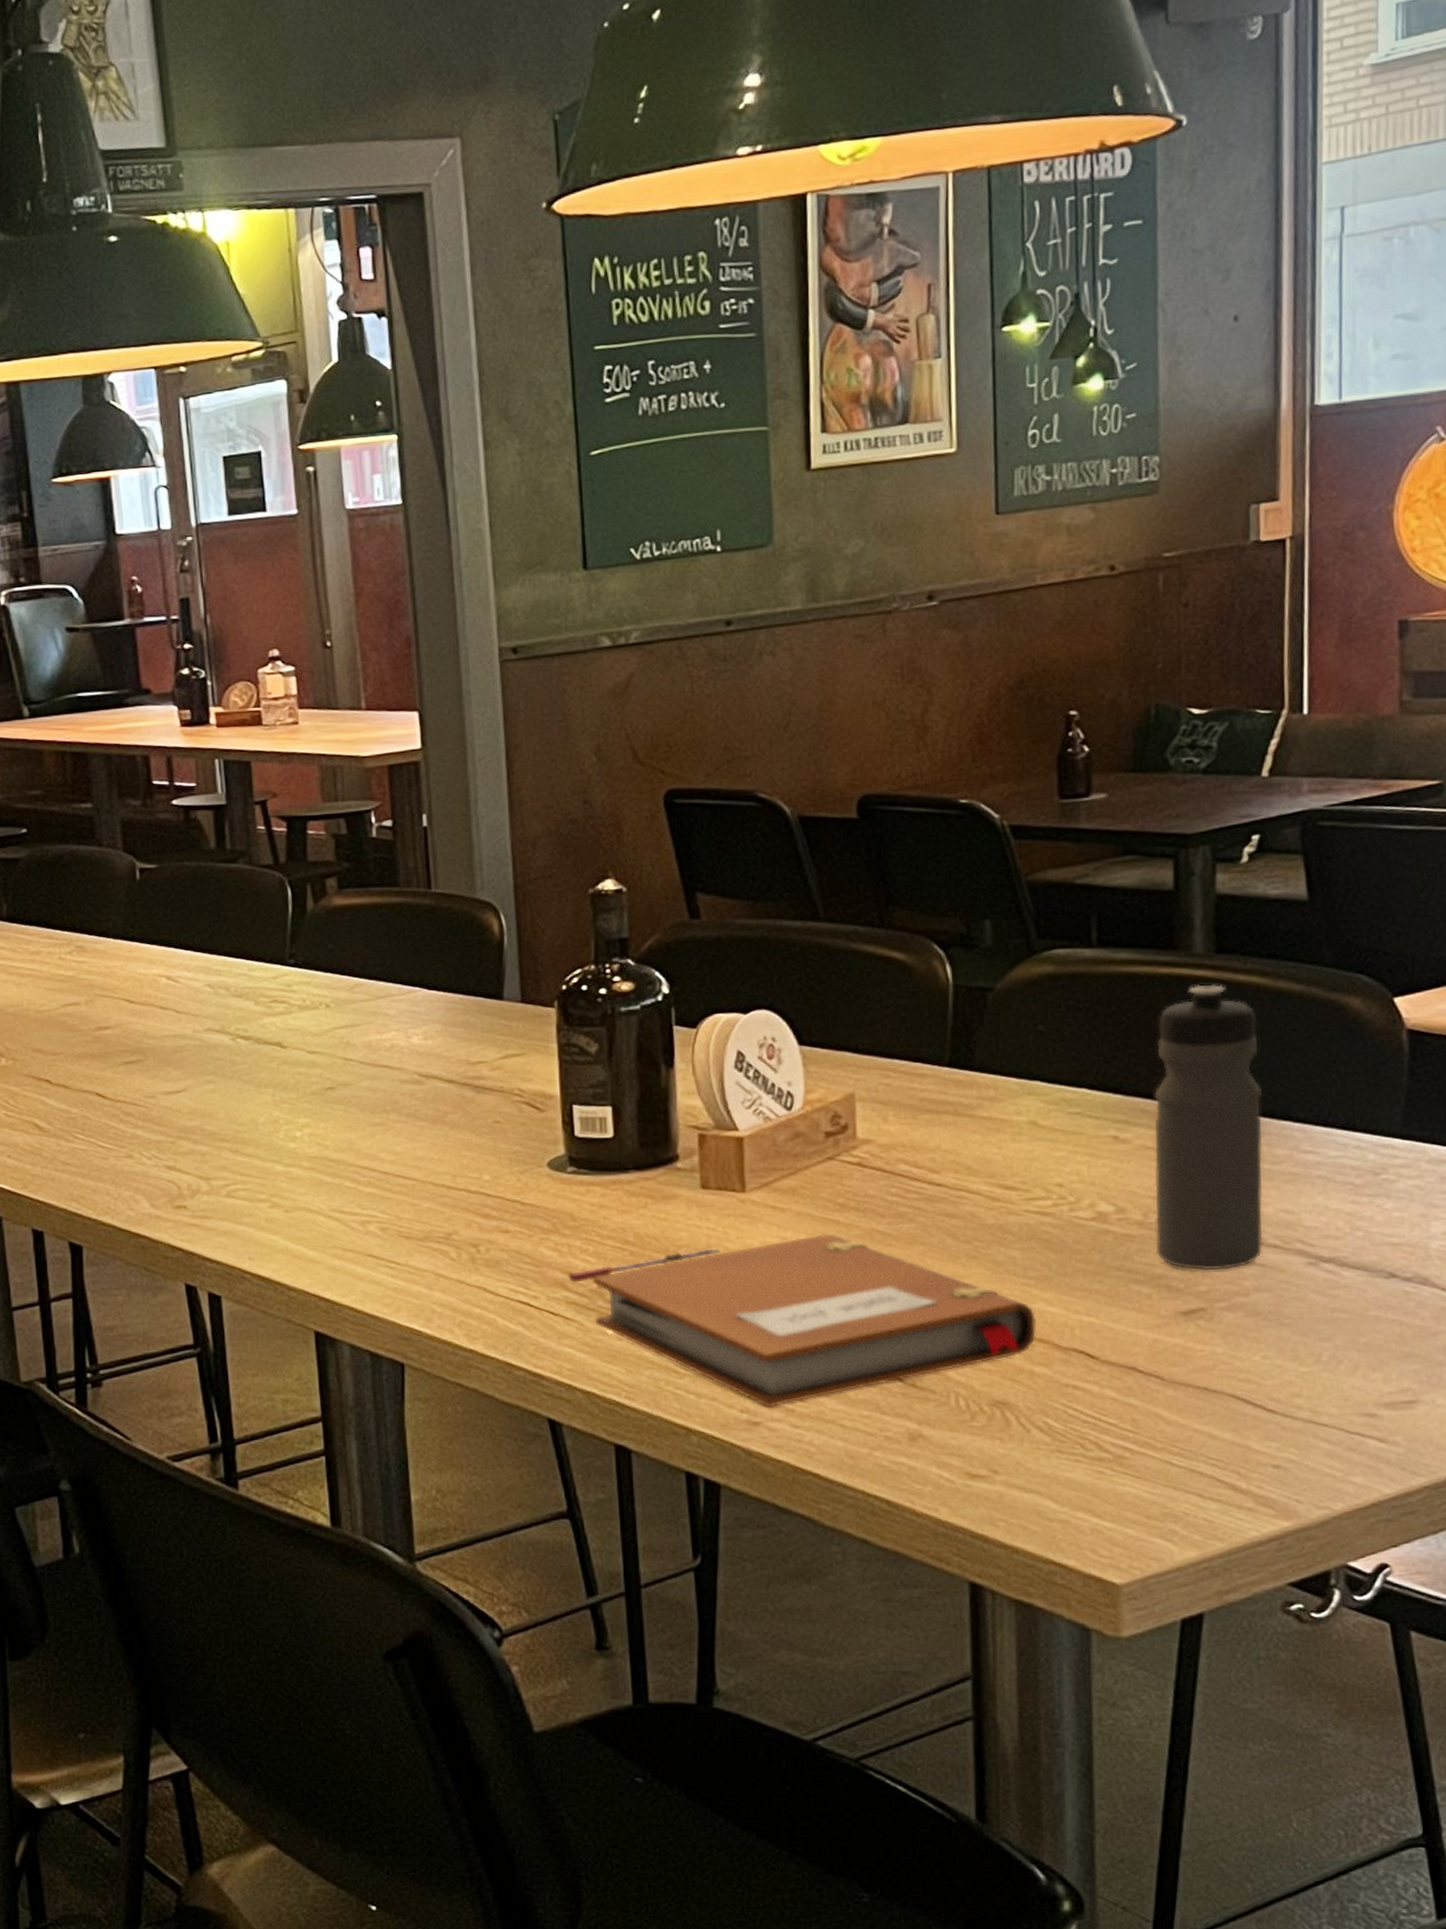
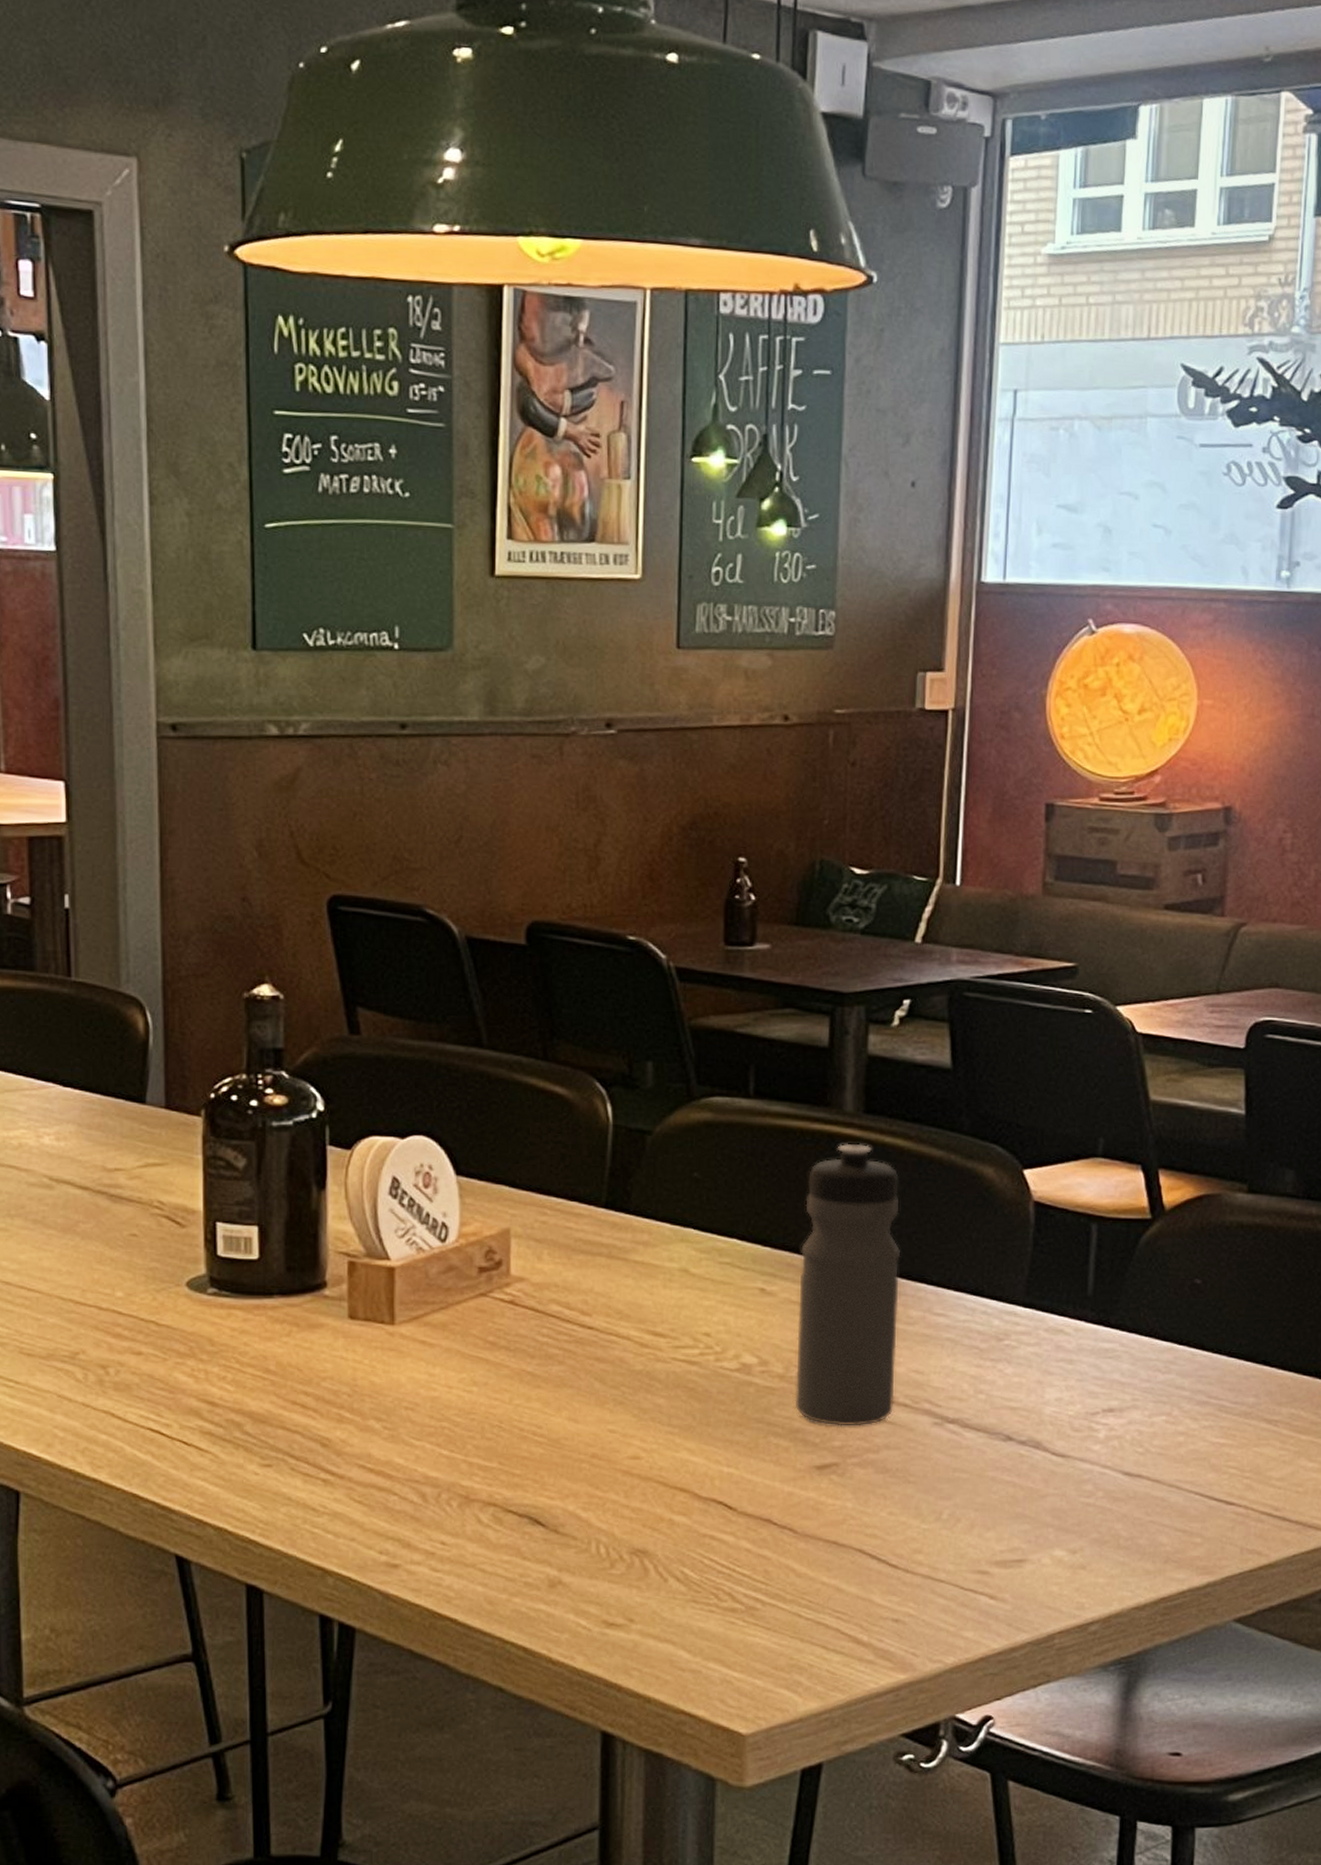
pen: present [568,1248,720,1283] -> none [204,1381,366,1412]
notebook: present [592,1233,1036,1408] -> none [229,1371,678,1550]

